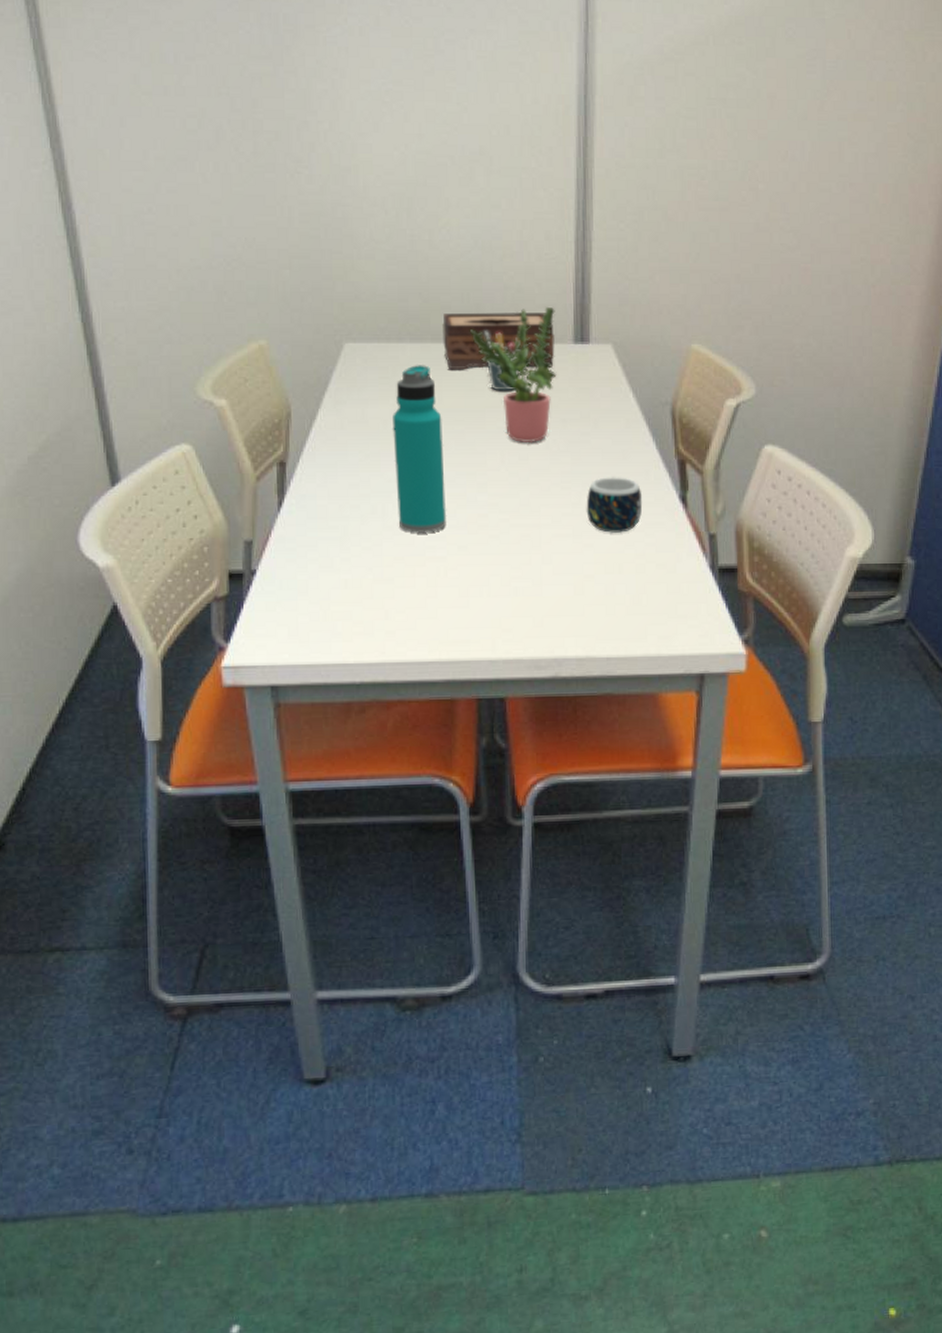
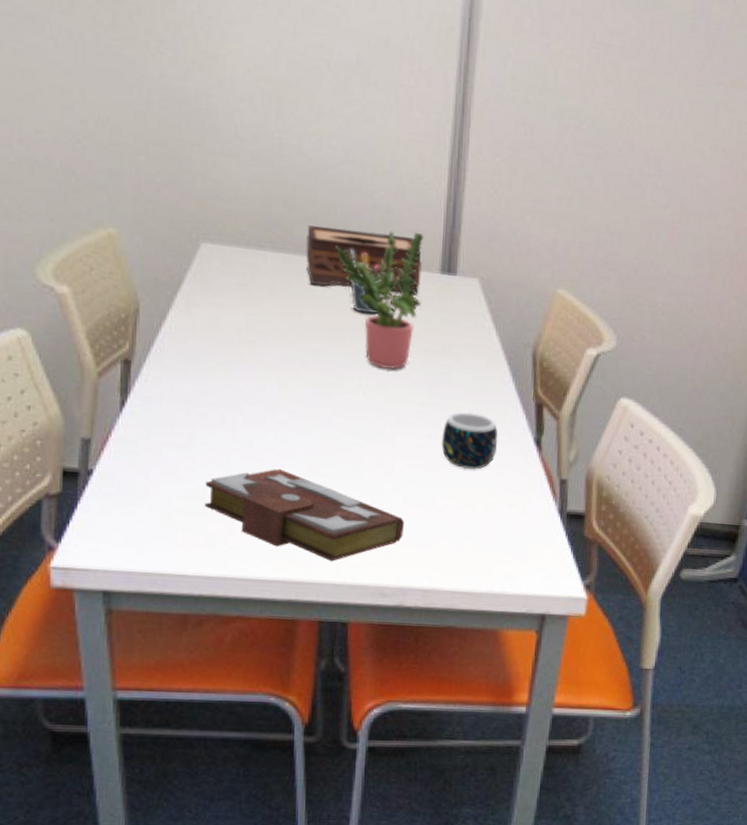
book: none [360,551,556,638] -> present [205,468,405,562]
water bottle: present [393,365,447,534] -> none [247,275,301,450]

